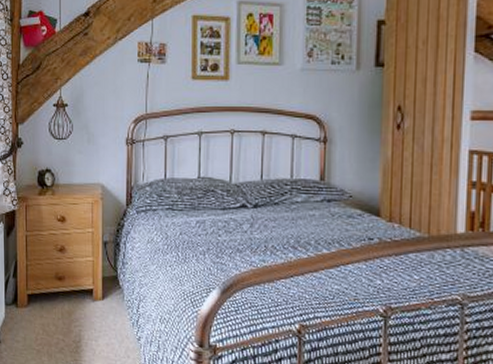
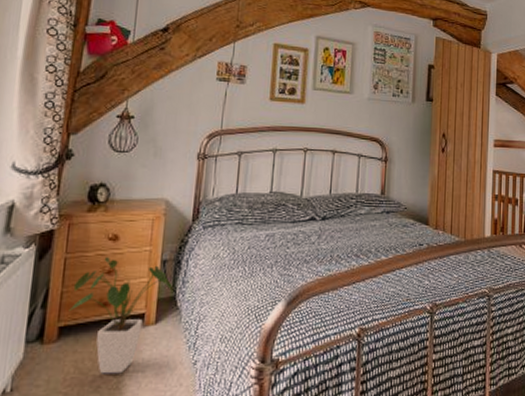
house plant: none [33,236,114,340] -> present [69,257,173,374]

